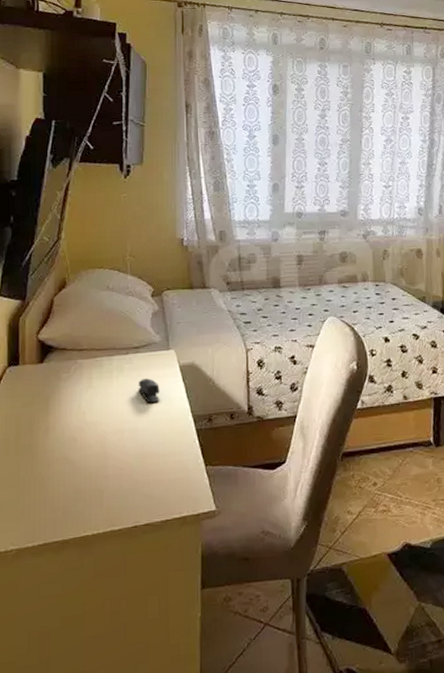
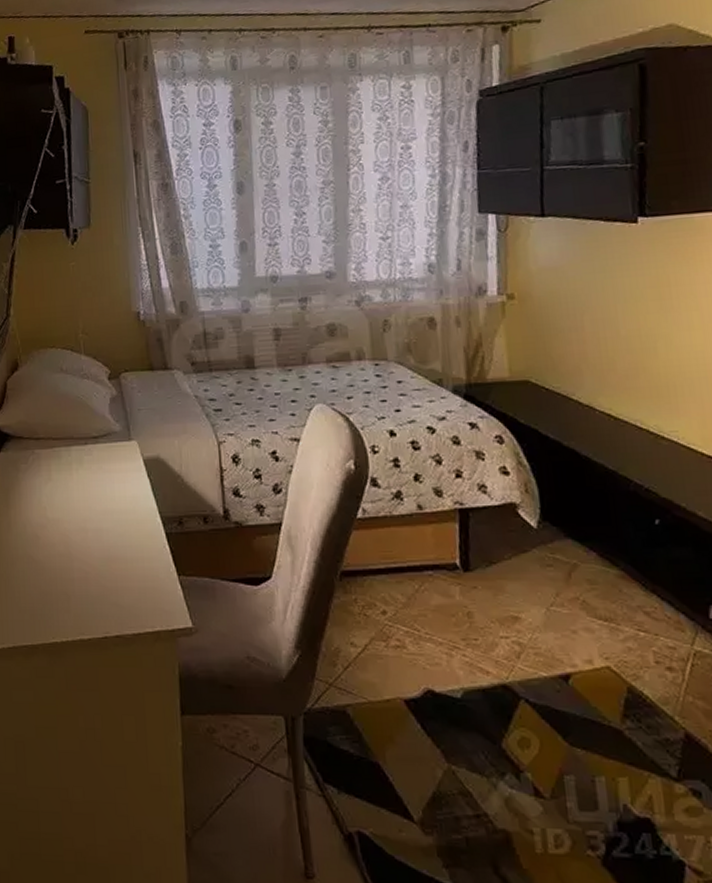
stapler: present [138,378,160,404] -> none [99,472,124,501]

